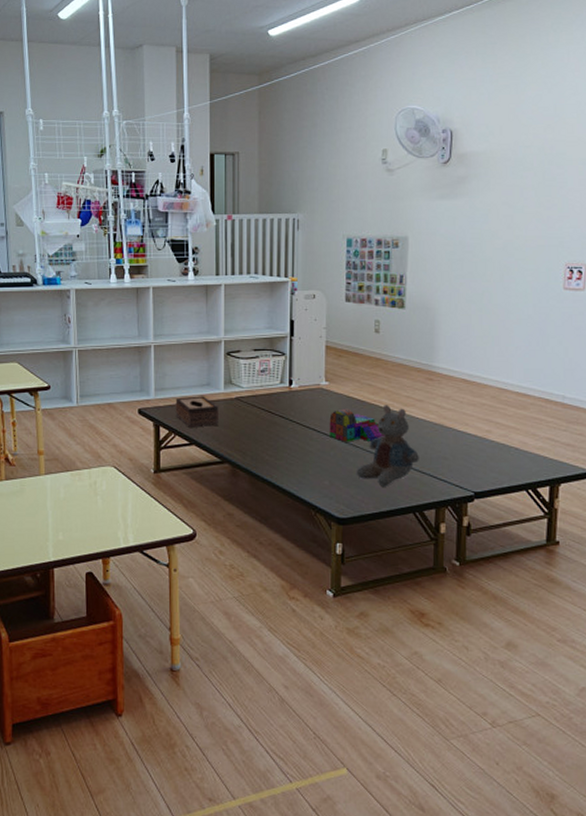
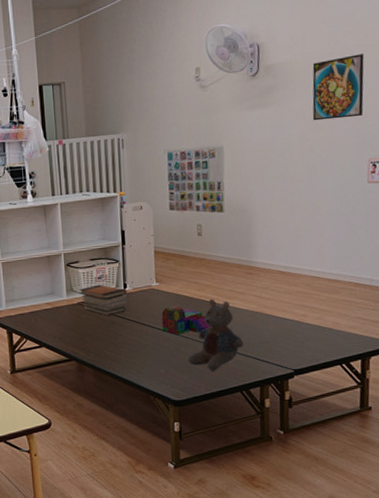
tissue box: present [175,396,218,428] -> none [24,304,64,332]
book stack: none [238,378,291,414] -> present [79,284,127,315]
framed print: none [506,150,564,217] -> present [312,54,364,121]

